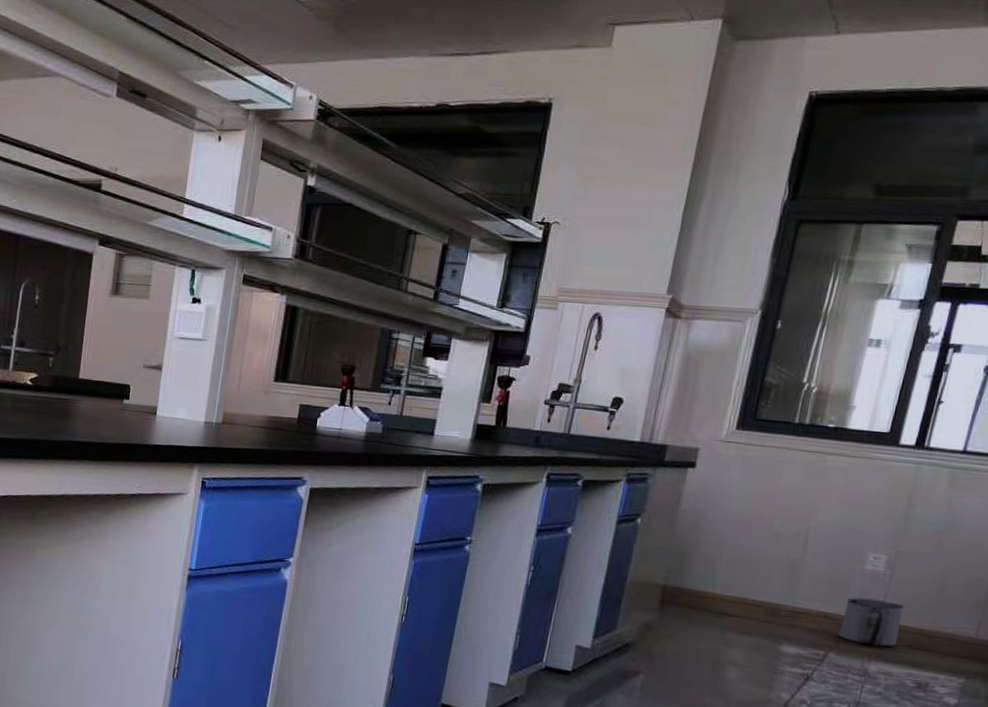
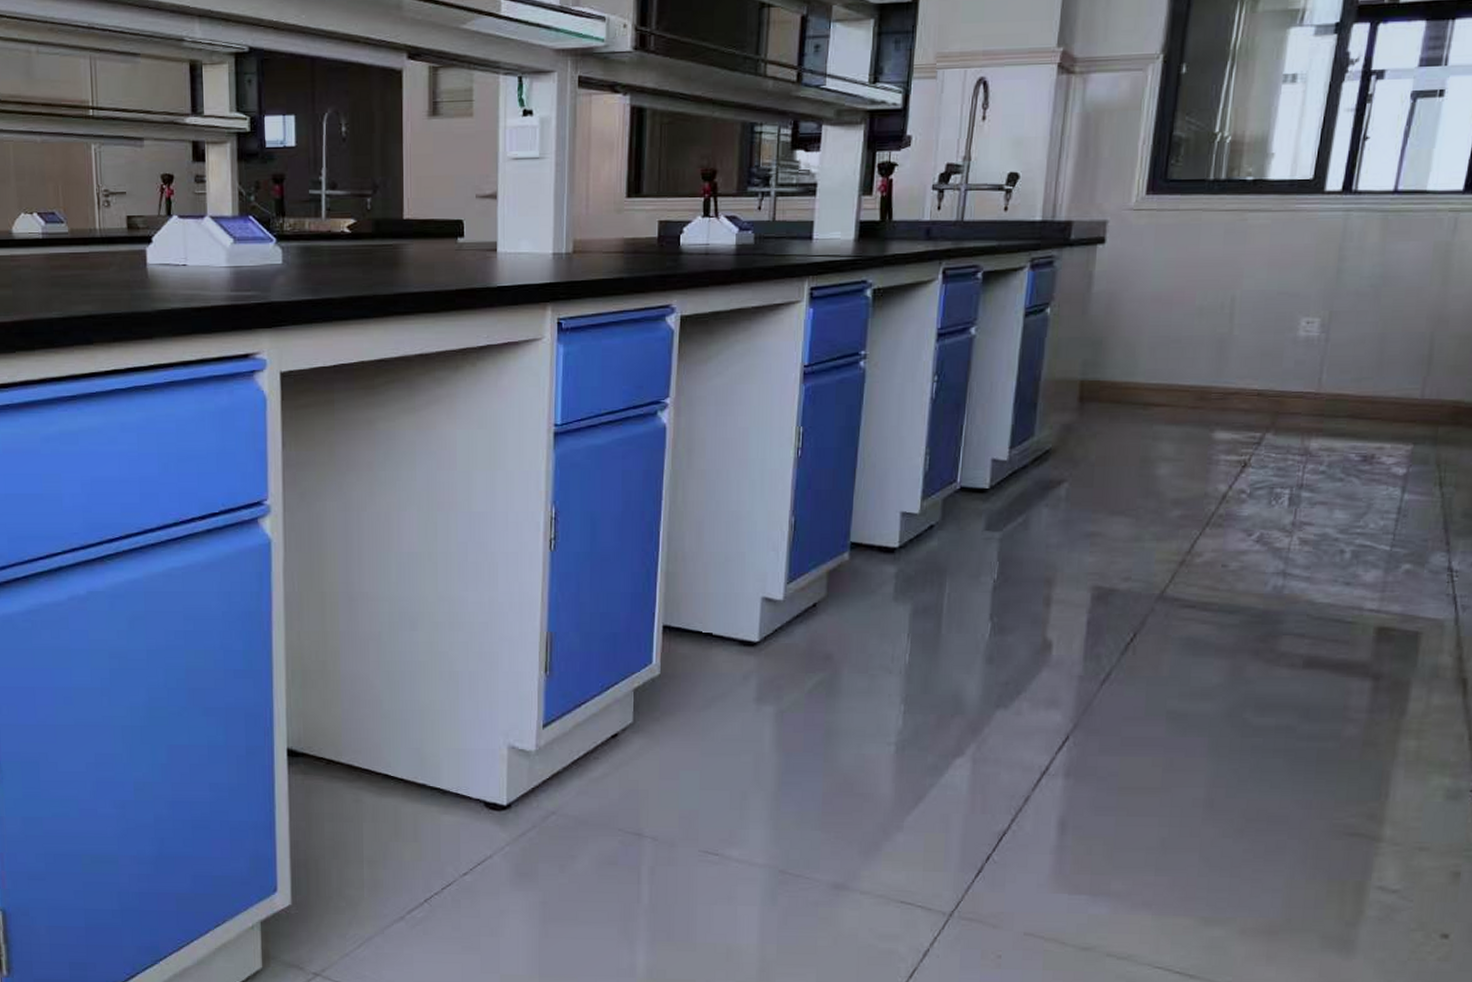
bucket: present [838,597,904,647] -> none [1274,368,1342,420]

